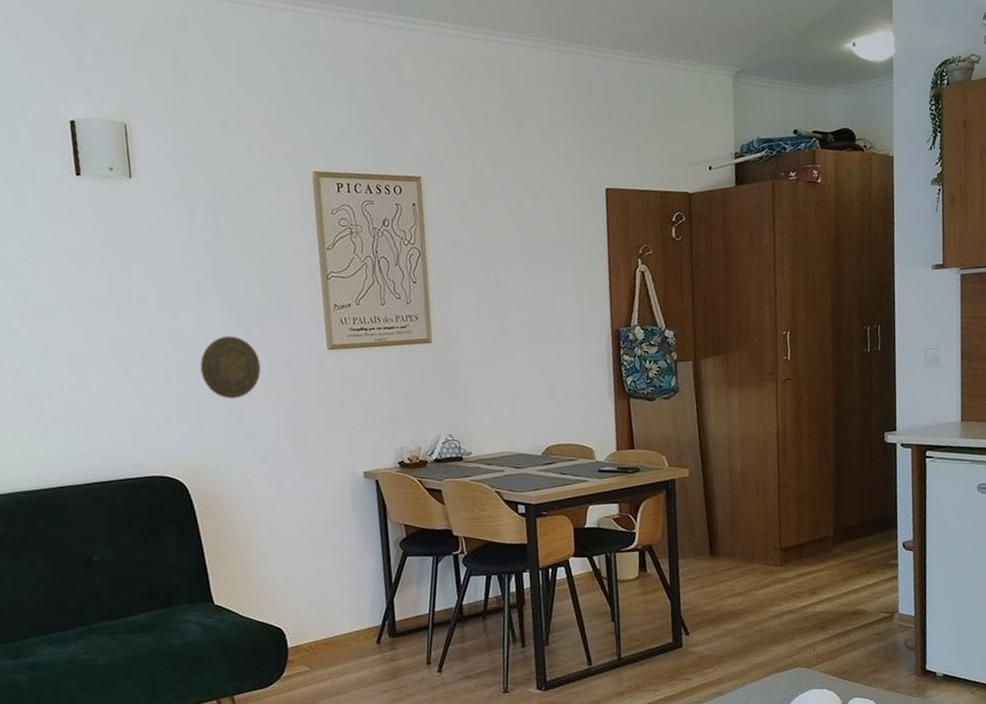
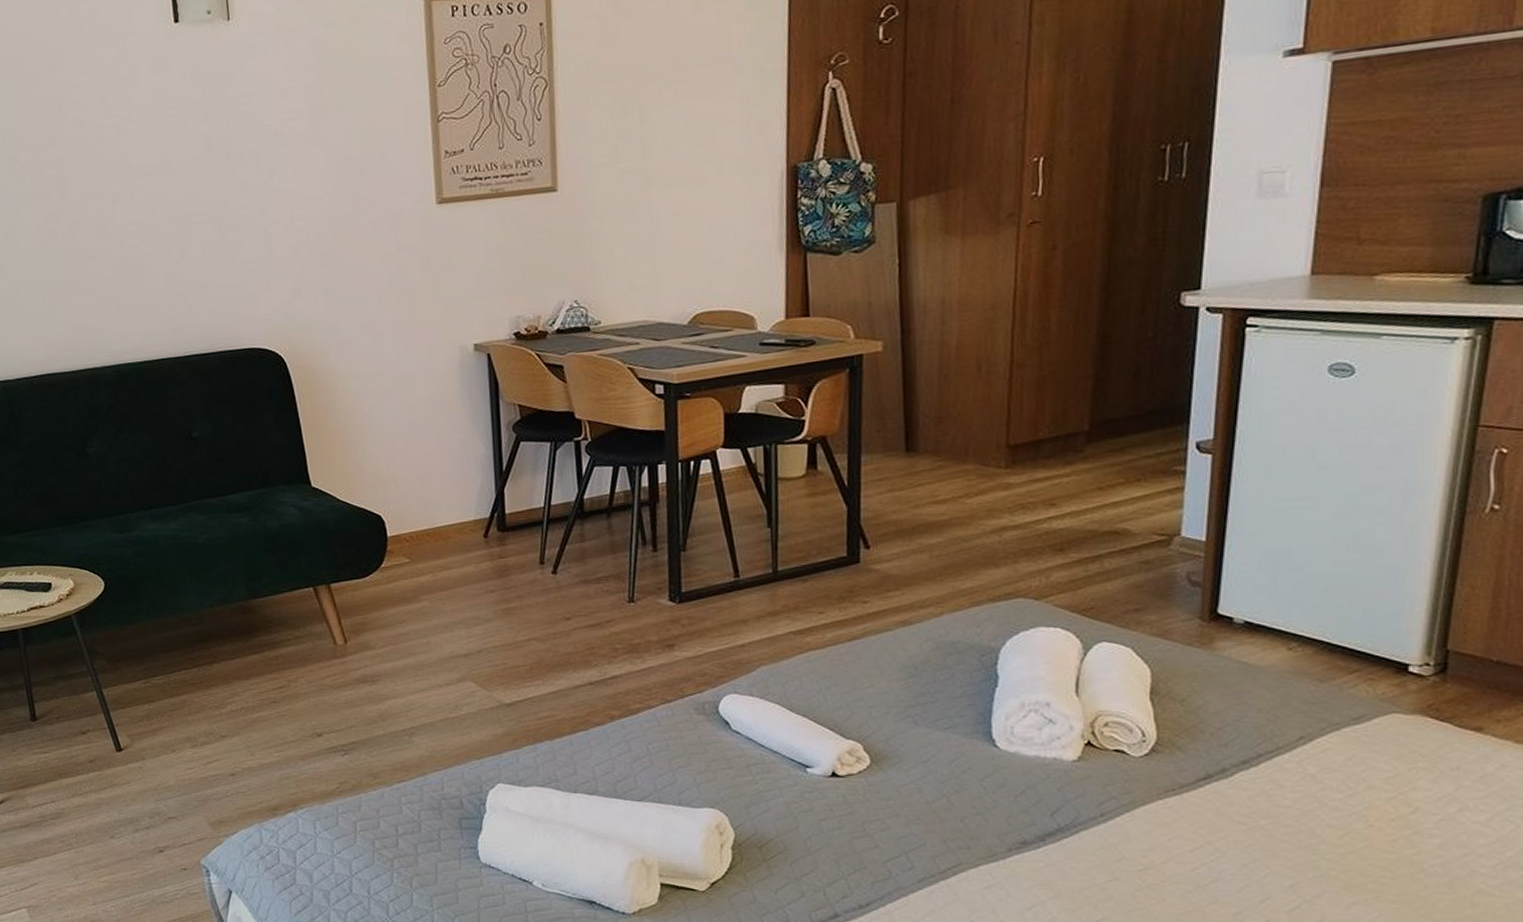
decorative plate: present [200,336,261,399] -> none [299,192,363,264]

